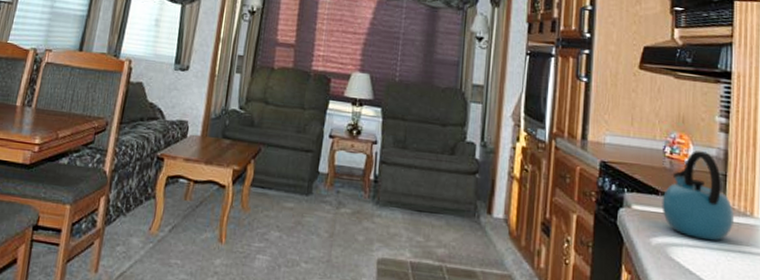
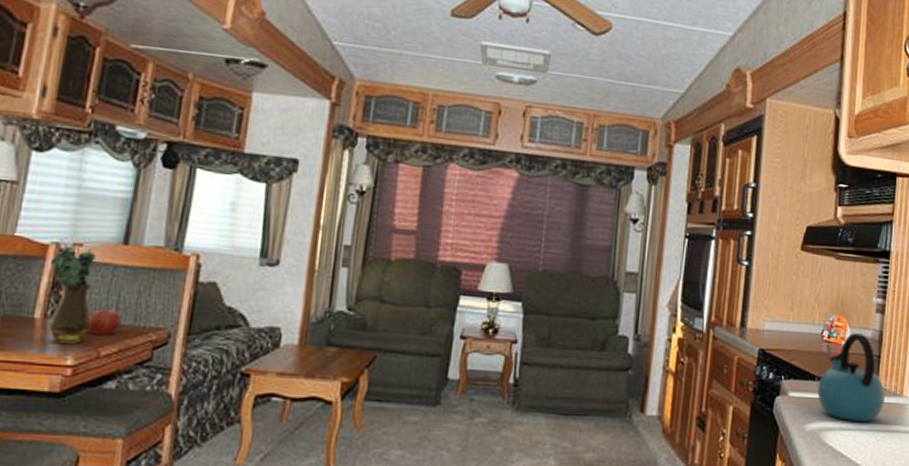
vase: none [25,50,60,127] -> present [48,244,95,345]
fruit: none [51,98,75,122] -> present [88,306,121,336]

